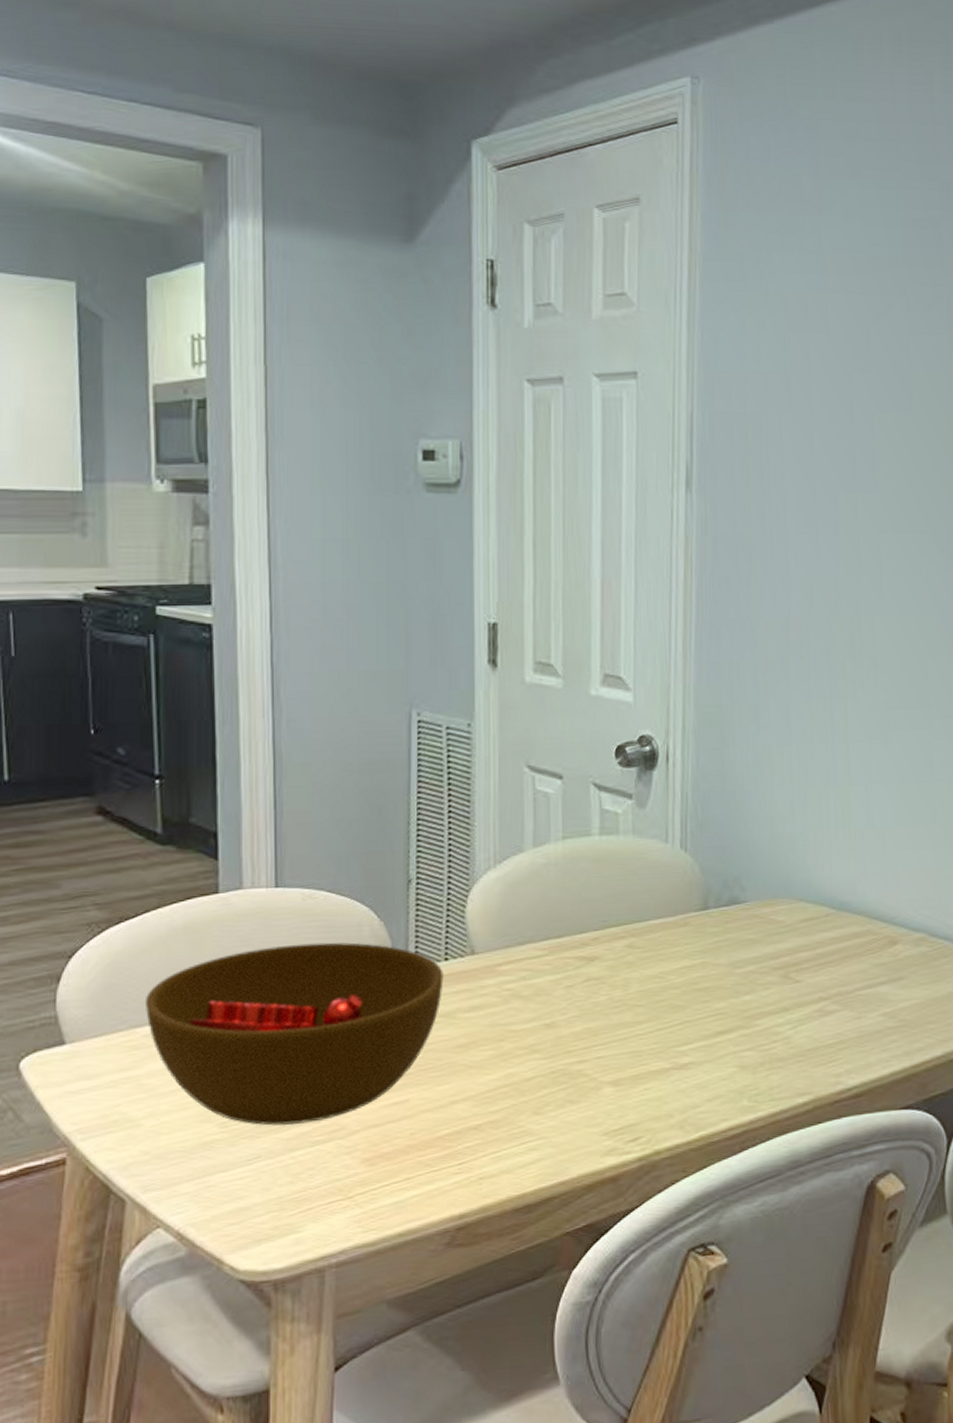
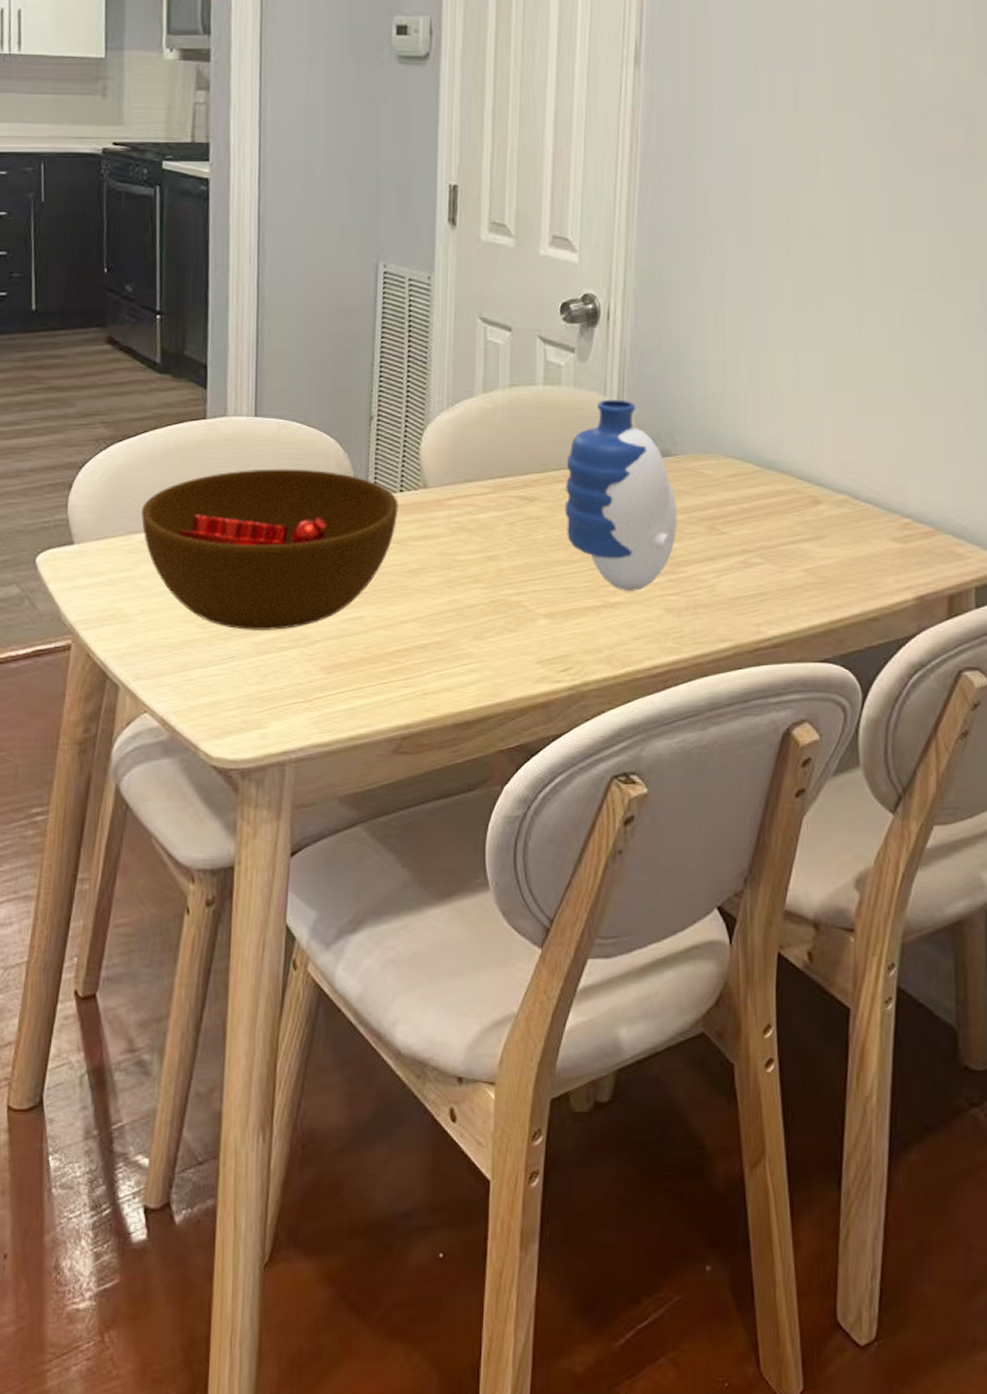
vase: none [627,846,749,1050] -> present [564,399,678,591]

